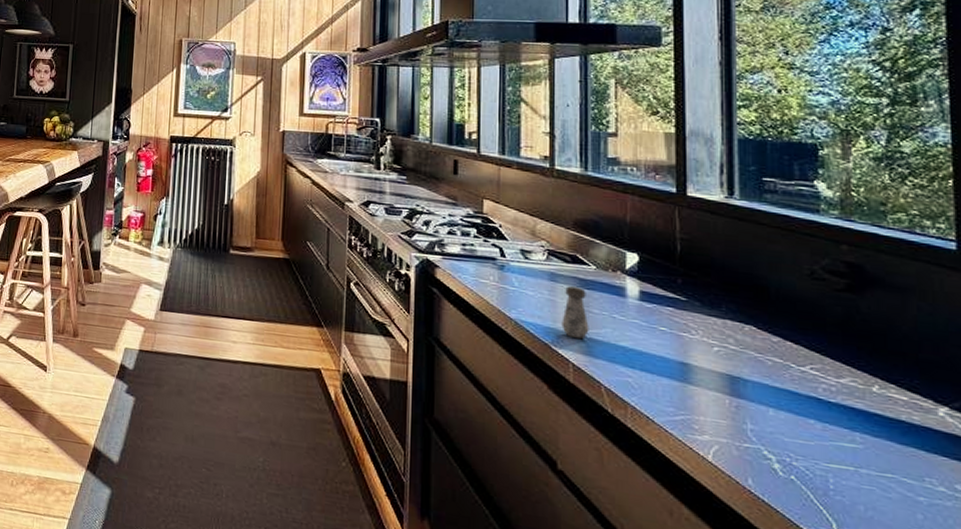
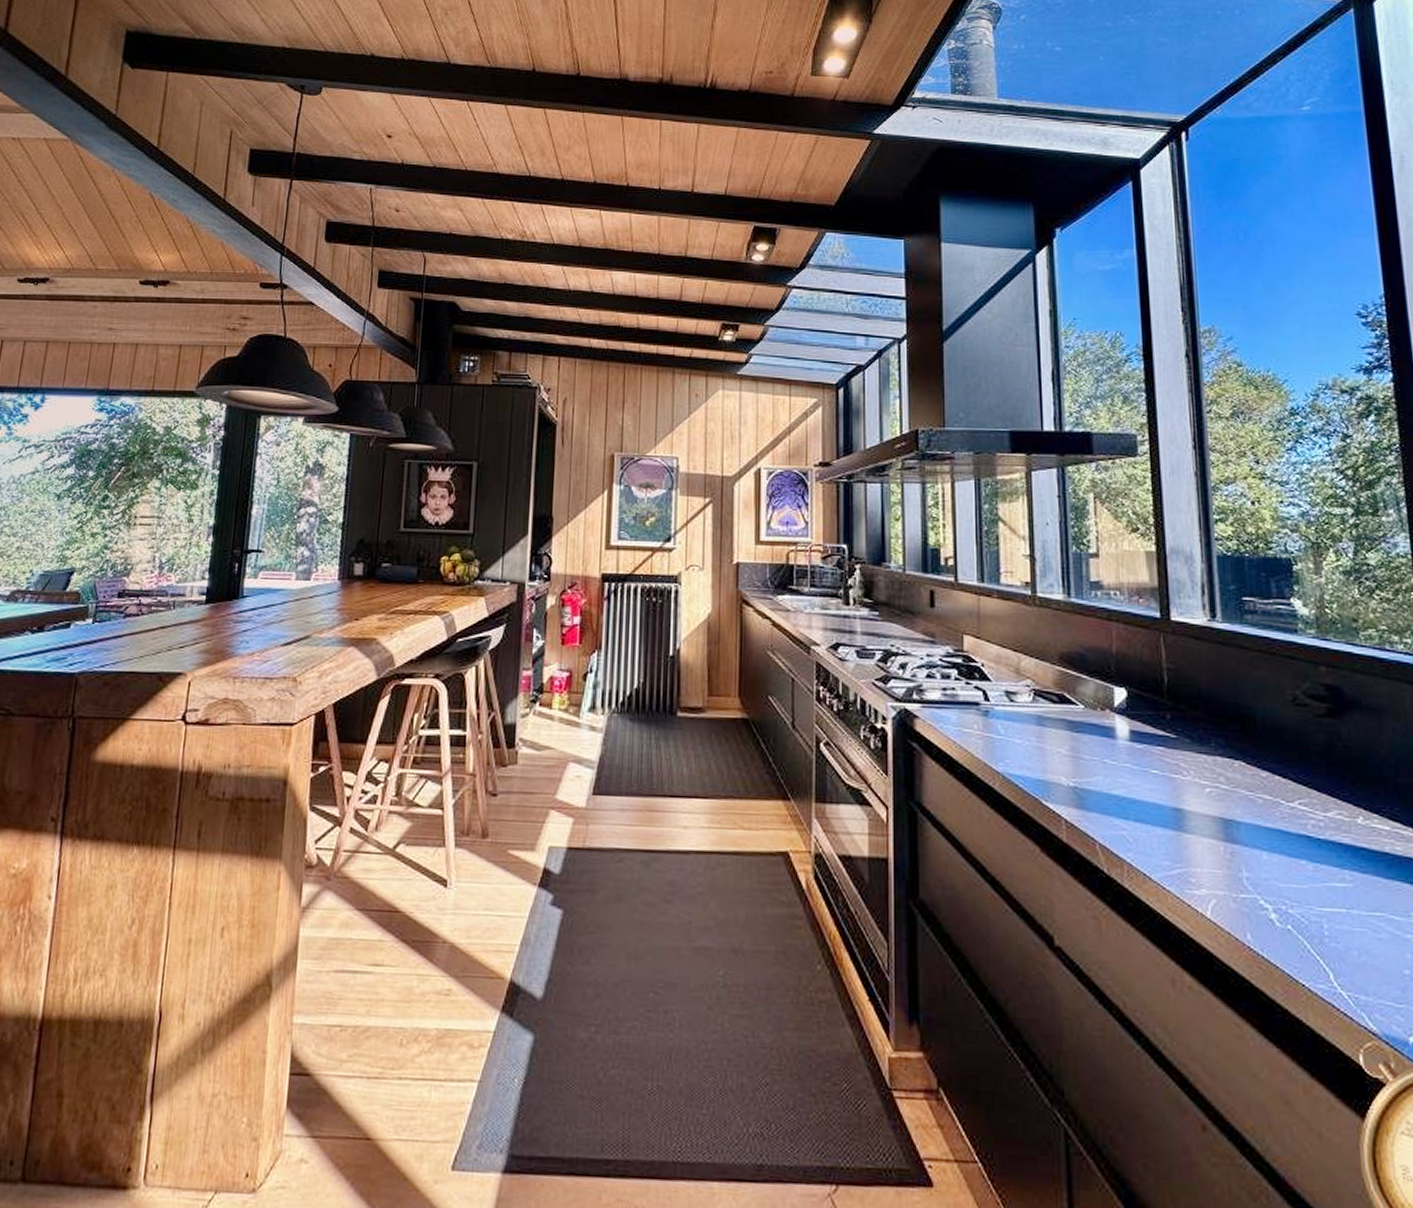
salt shaker: present [562,286,589,339] -> none [1051,730,1081,791]

